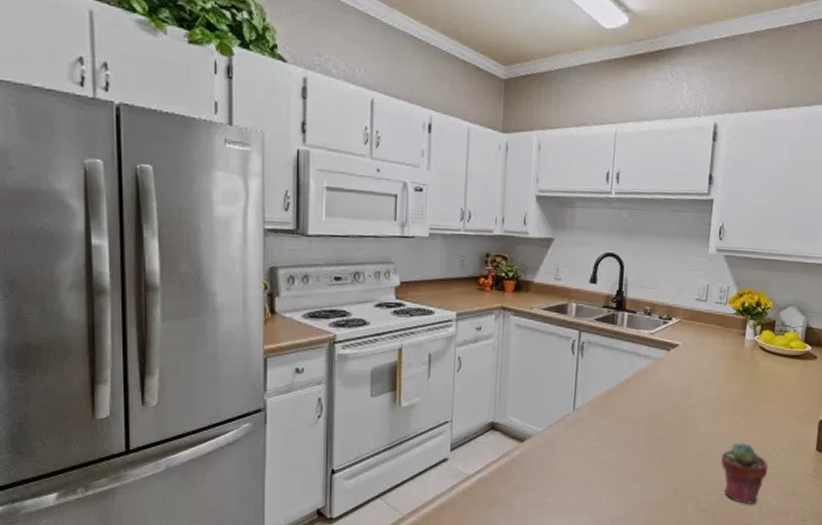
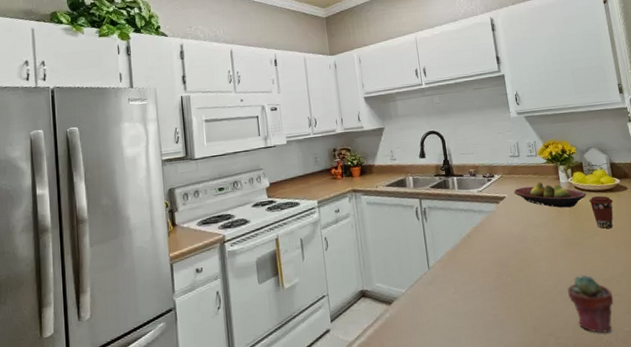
fruit bowl: none [689,334,771,368] -> present [513,182,587,208]
coffee cup: none [771,360,798,398] -> present [589,195,614,229]

